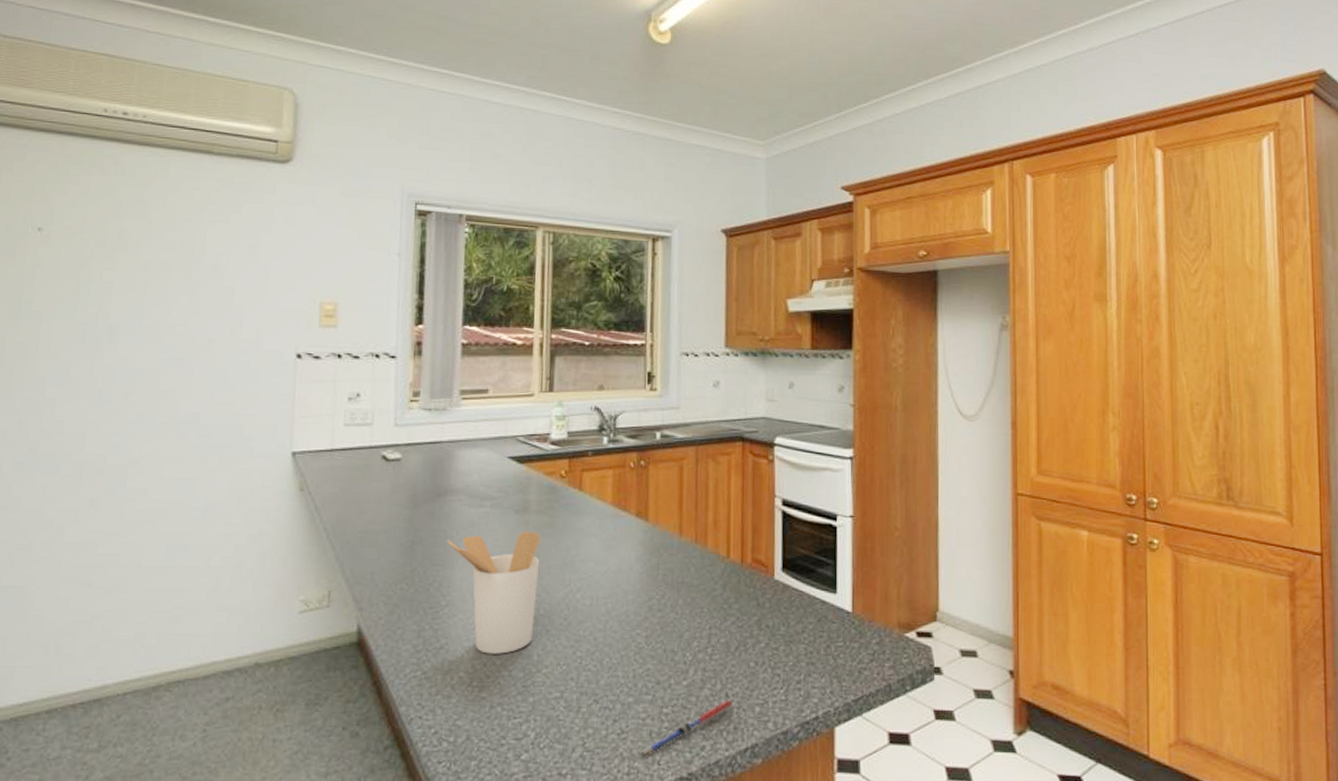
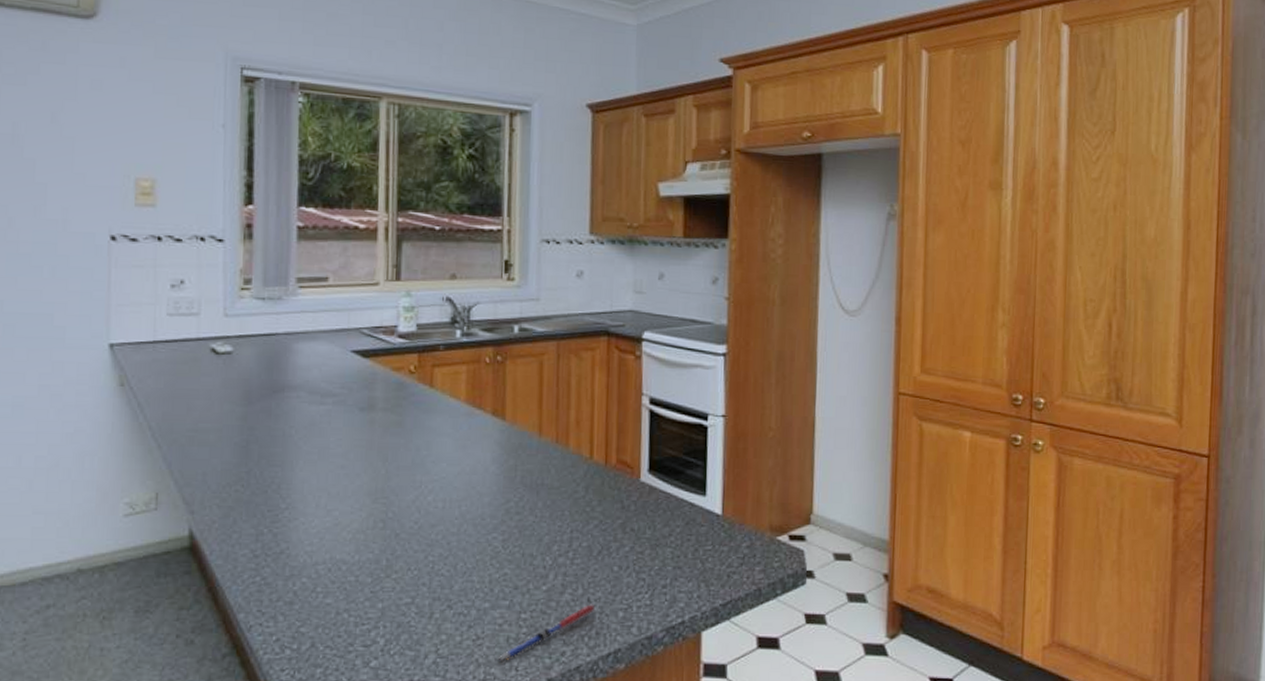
utensil holder: present [447,530,540,654] -> none [285,429,388,559]

